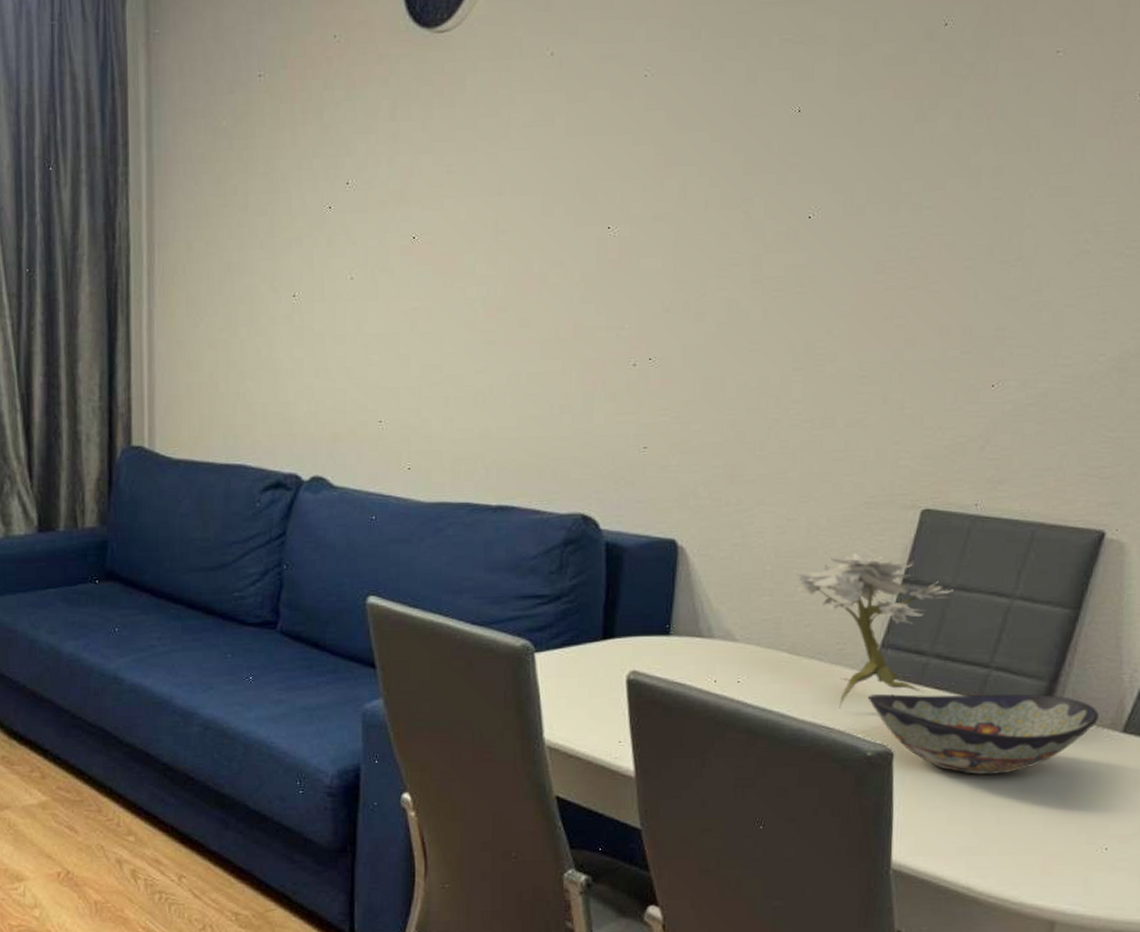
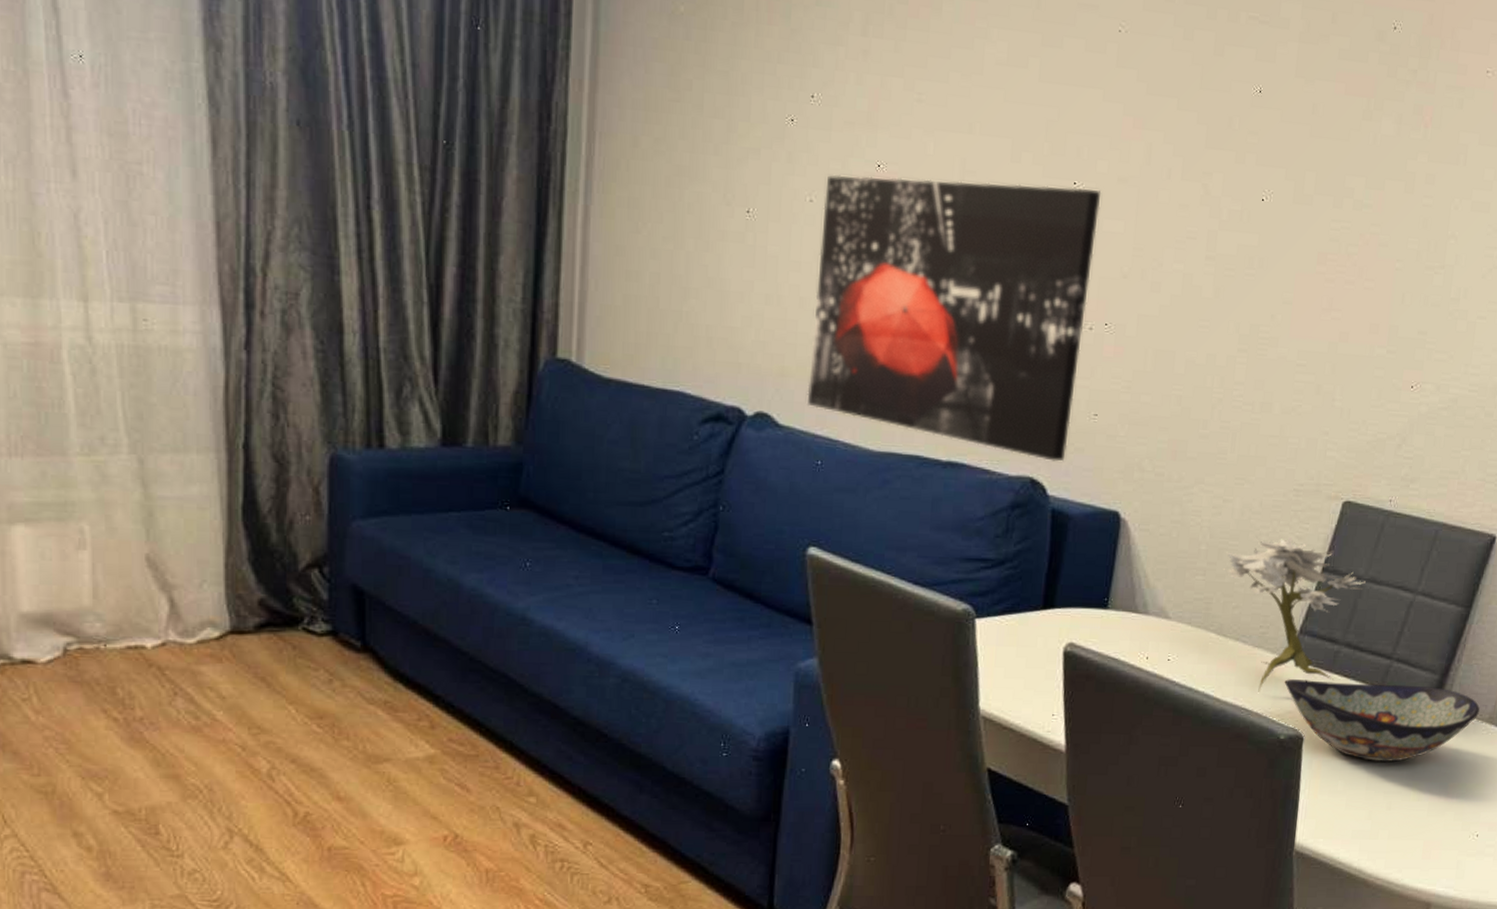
wall art: none [358,231,637,497] -> present [807,175,1102,462]

